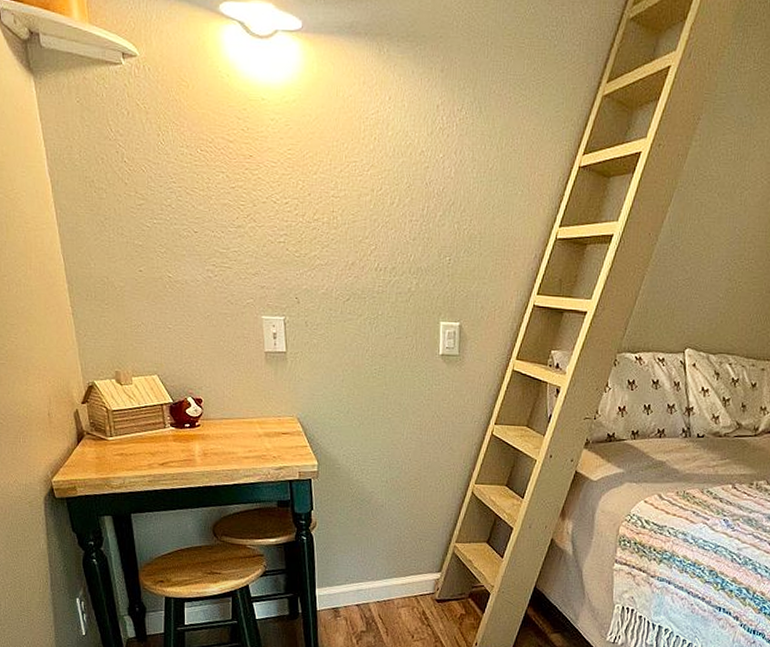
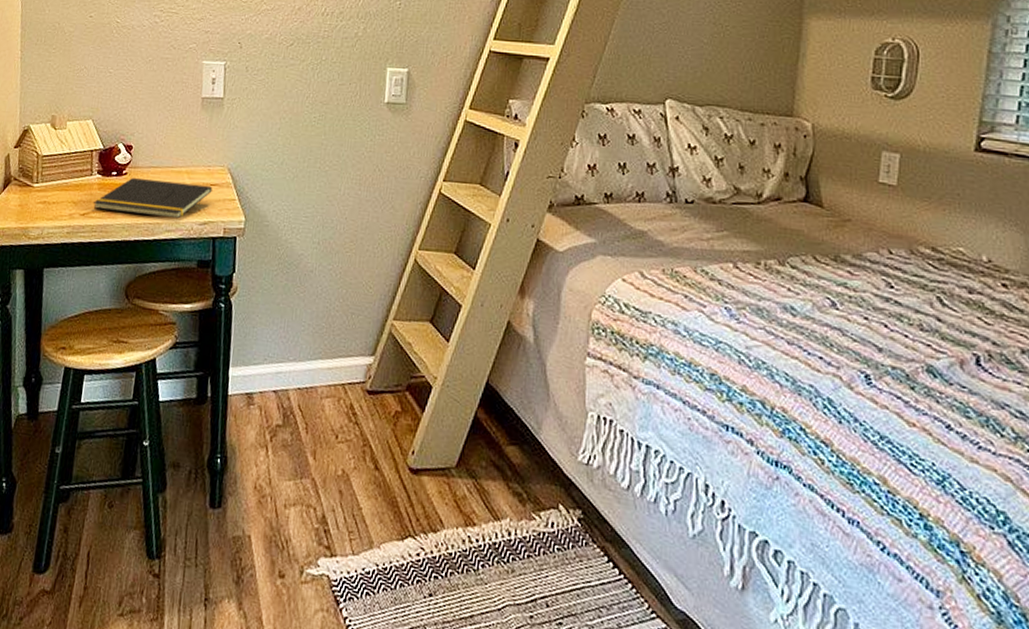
notepad: none [170,428,284,465] -> present [93,177,213,219]

